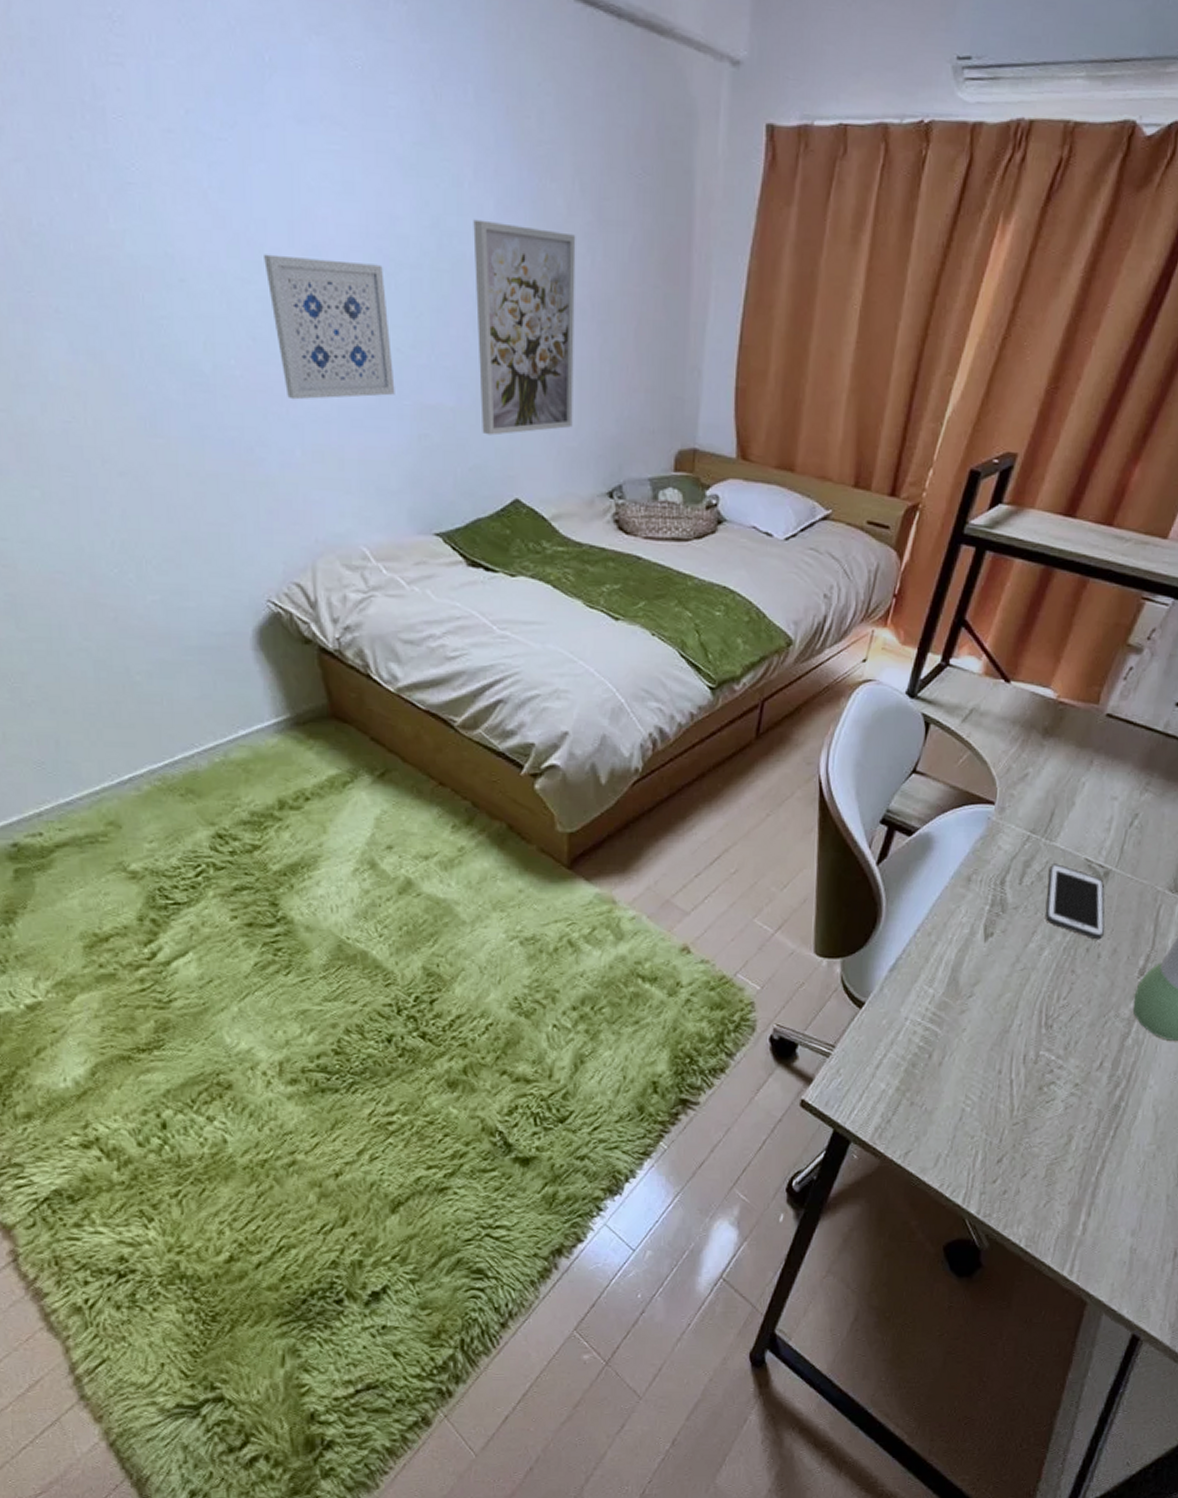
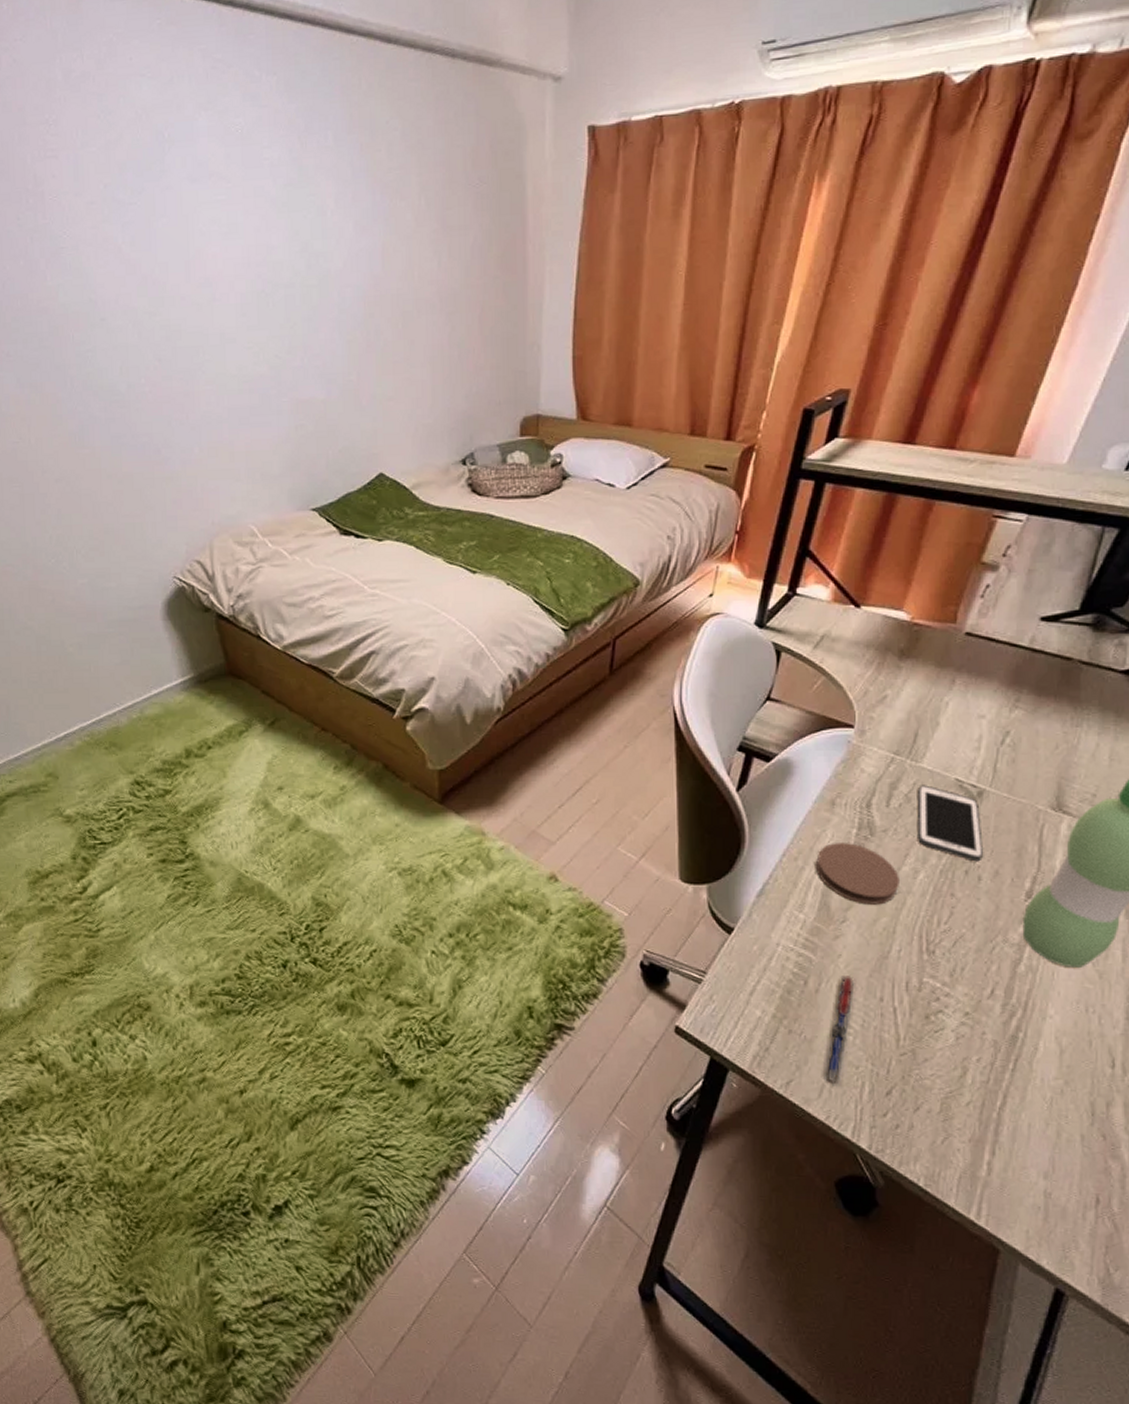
wall art: present [264,254,395,400] -> none [166,287,275,407]
wall art: present [473,219,576,436] -> none [336,240,427,420]
pen: none [940,1049,977,1153] -> present [824,976,855,1084]
coaster: none [947,919,1026,980] -> present [815,843,899,905]

